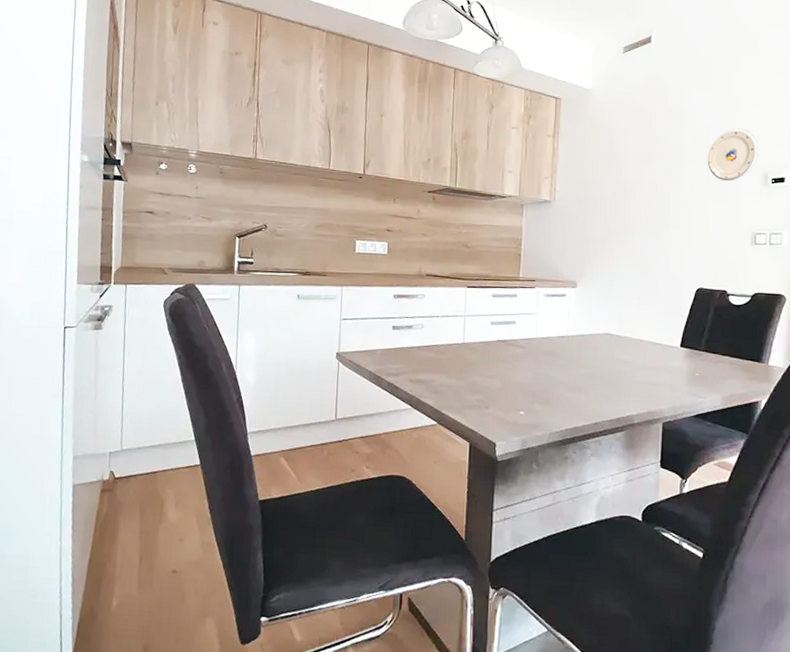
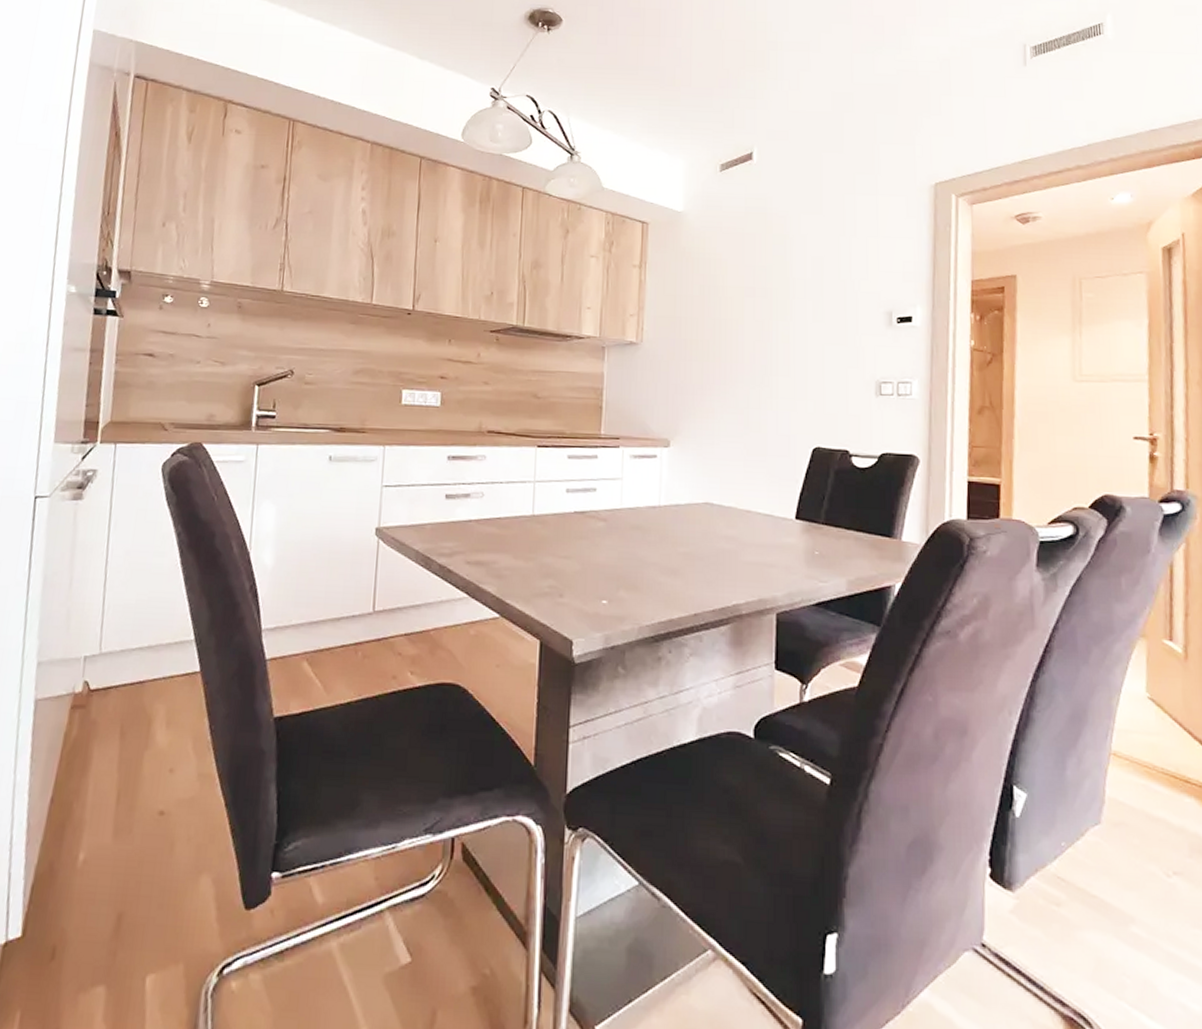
plate: present [707,128,760,182] -> none [821,258,882,321]

